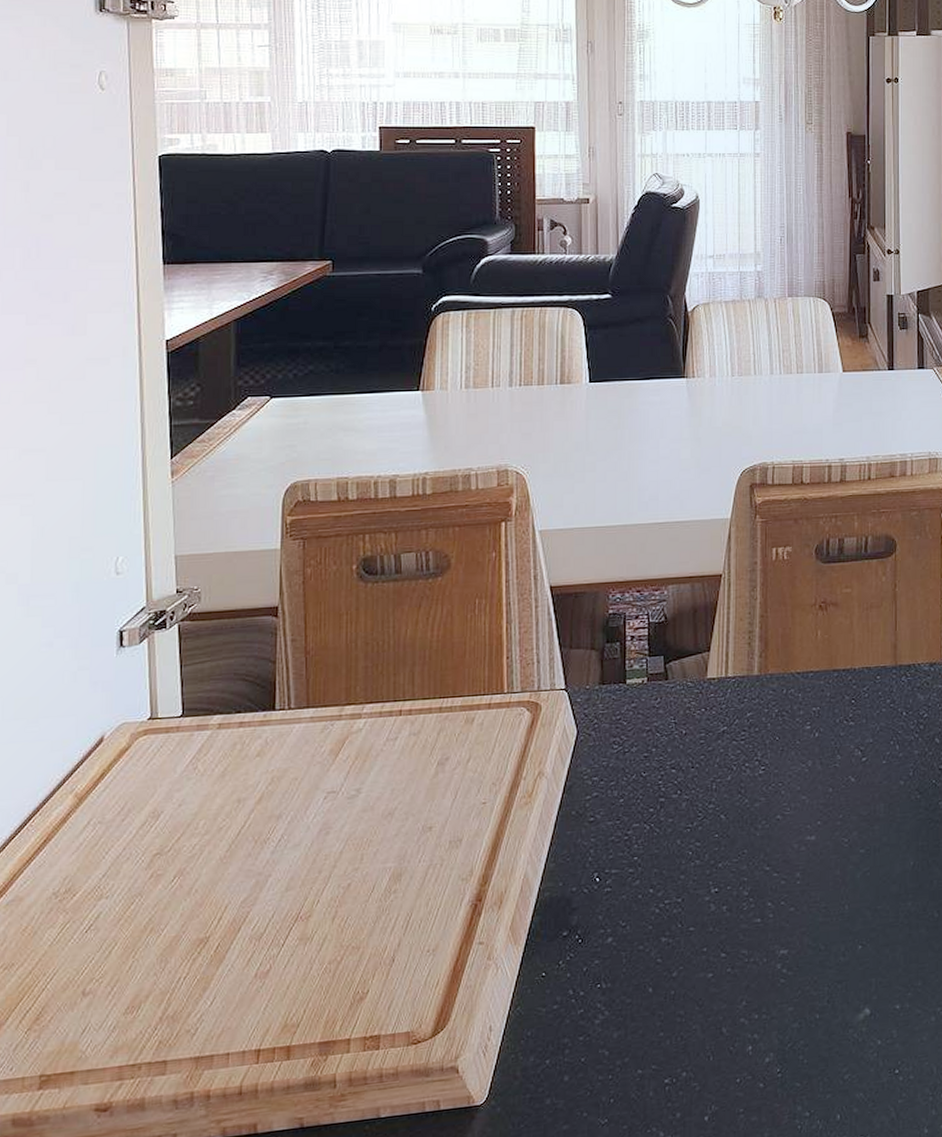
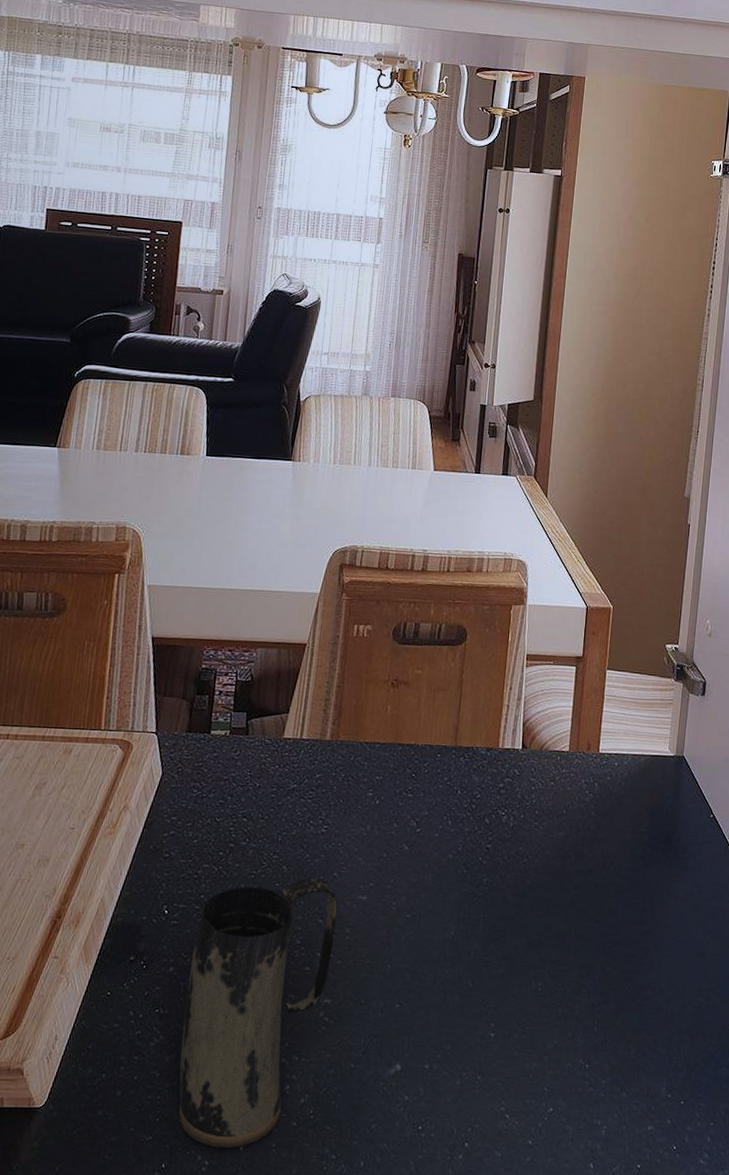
mug: none [629,822,786,1122] -> present [178,877,338,1148]

